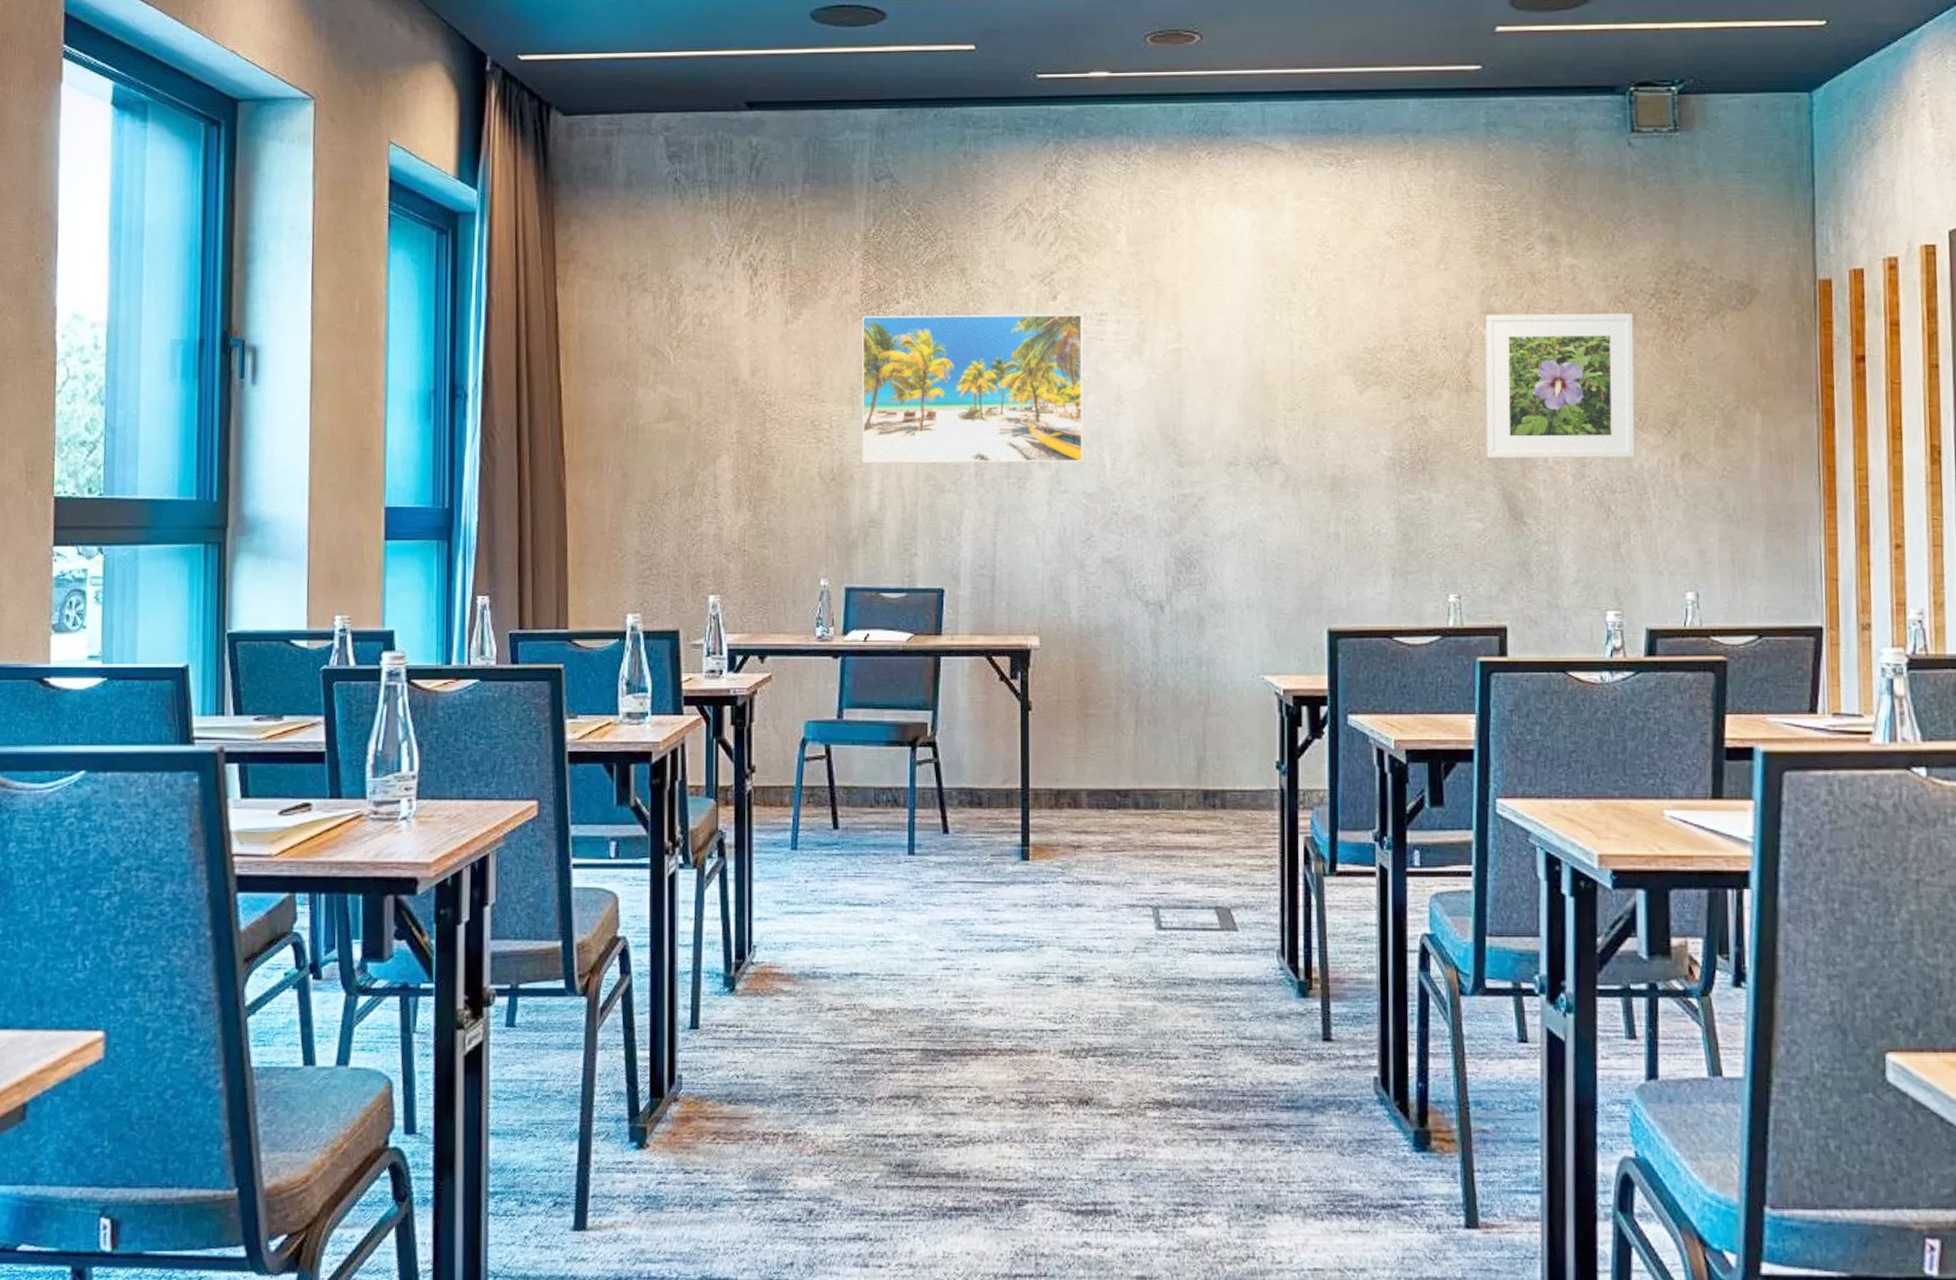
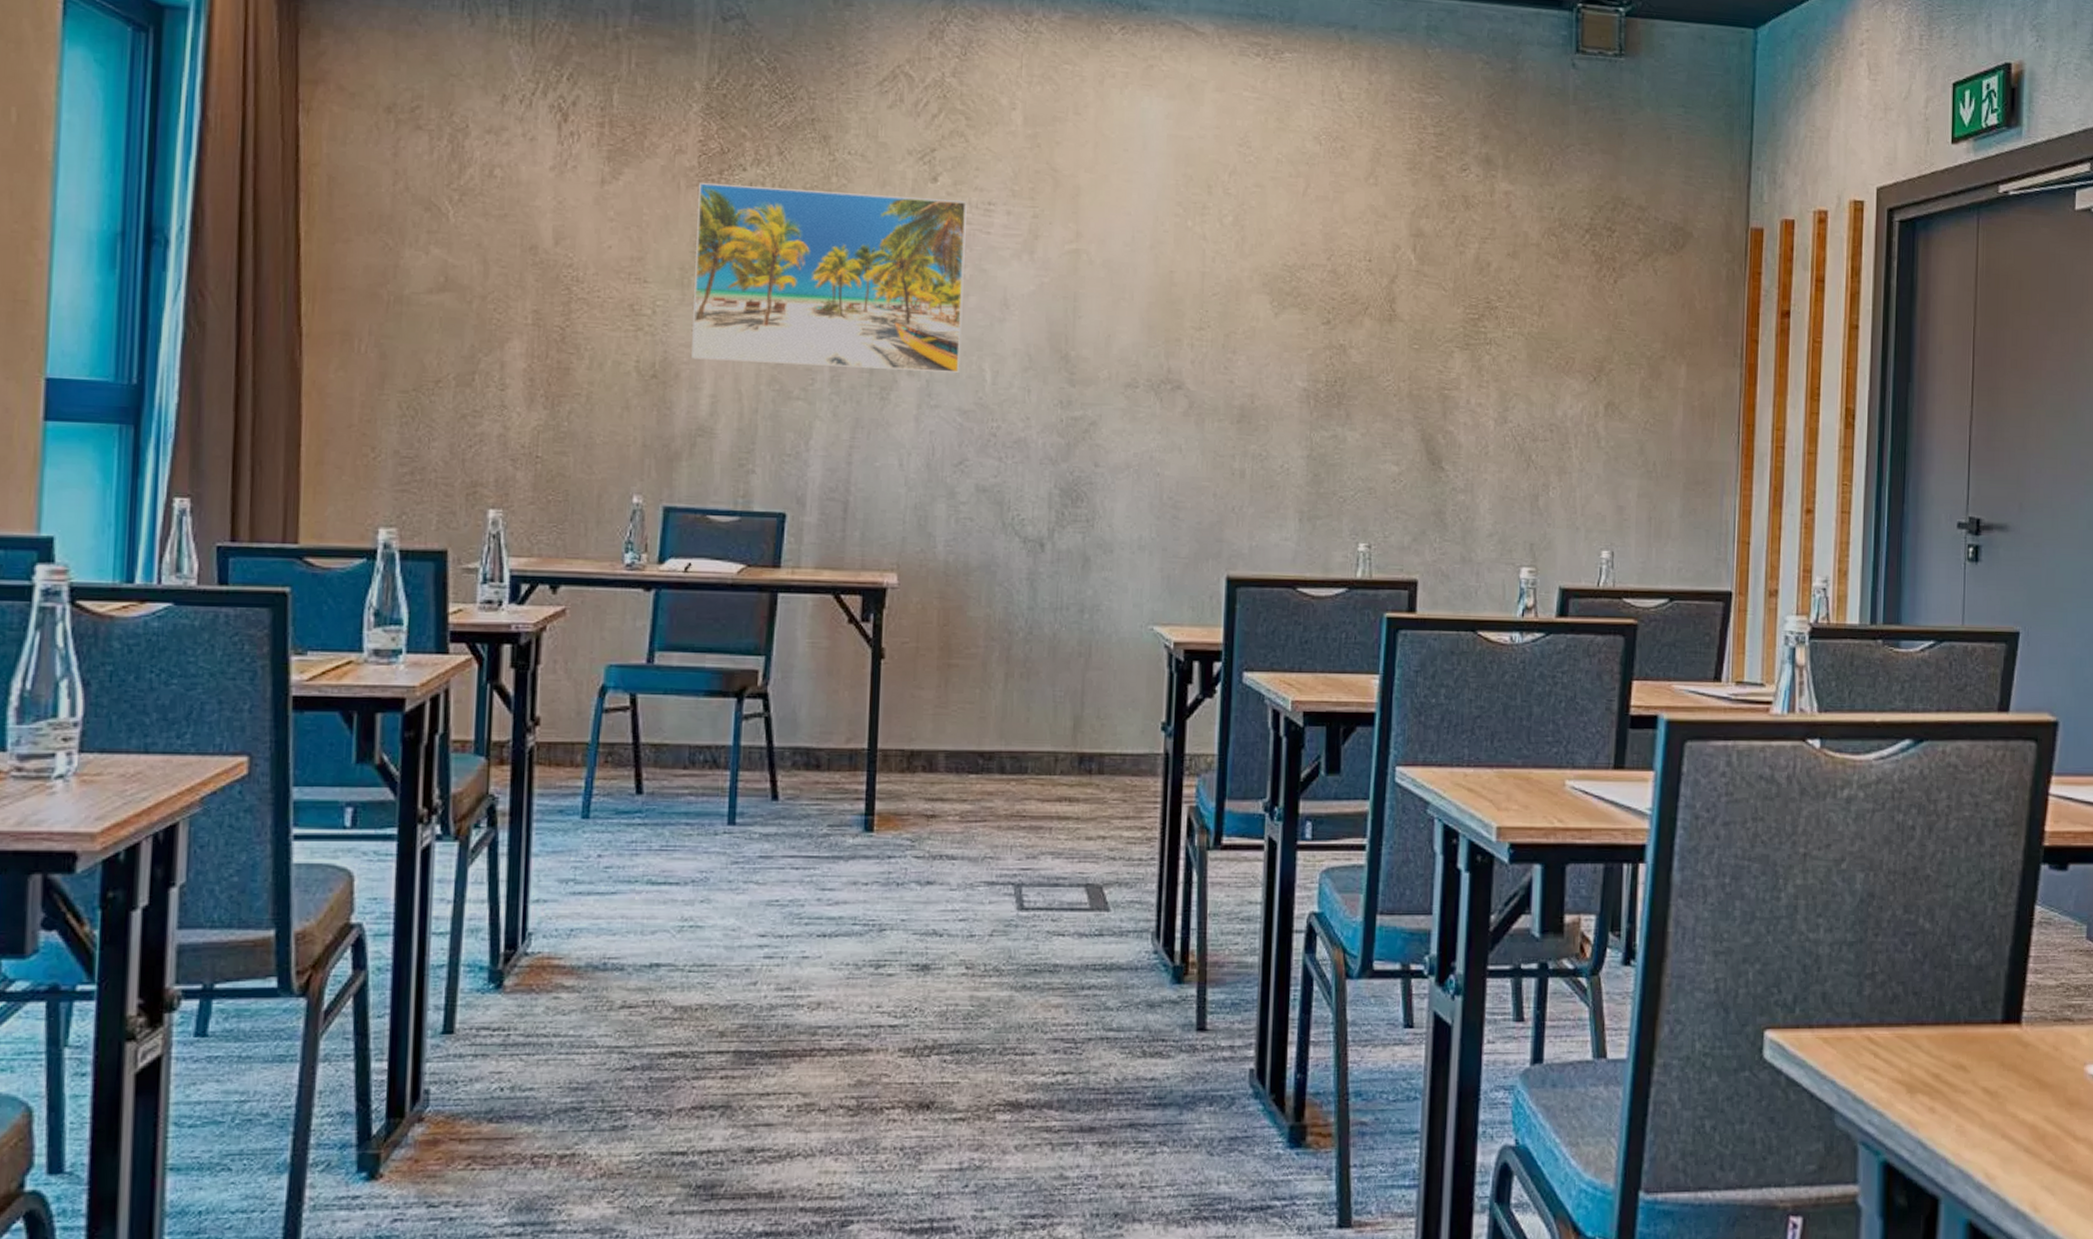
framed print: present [1484,313,1635,459] -> none [1407,238,1566,404]

